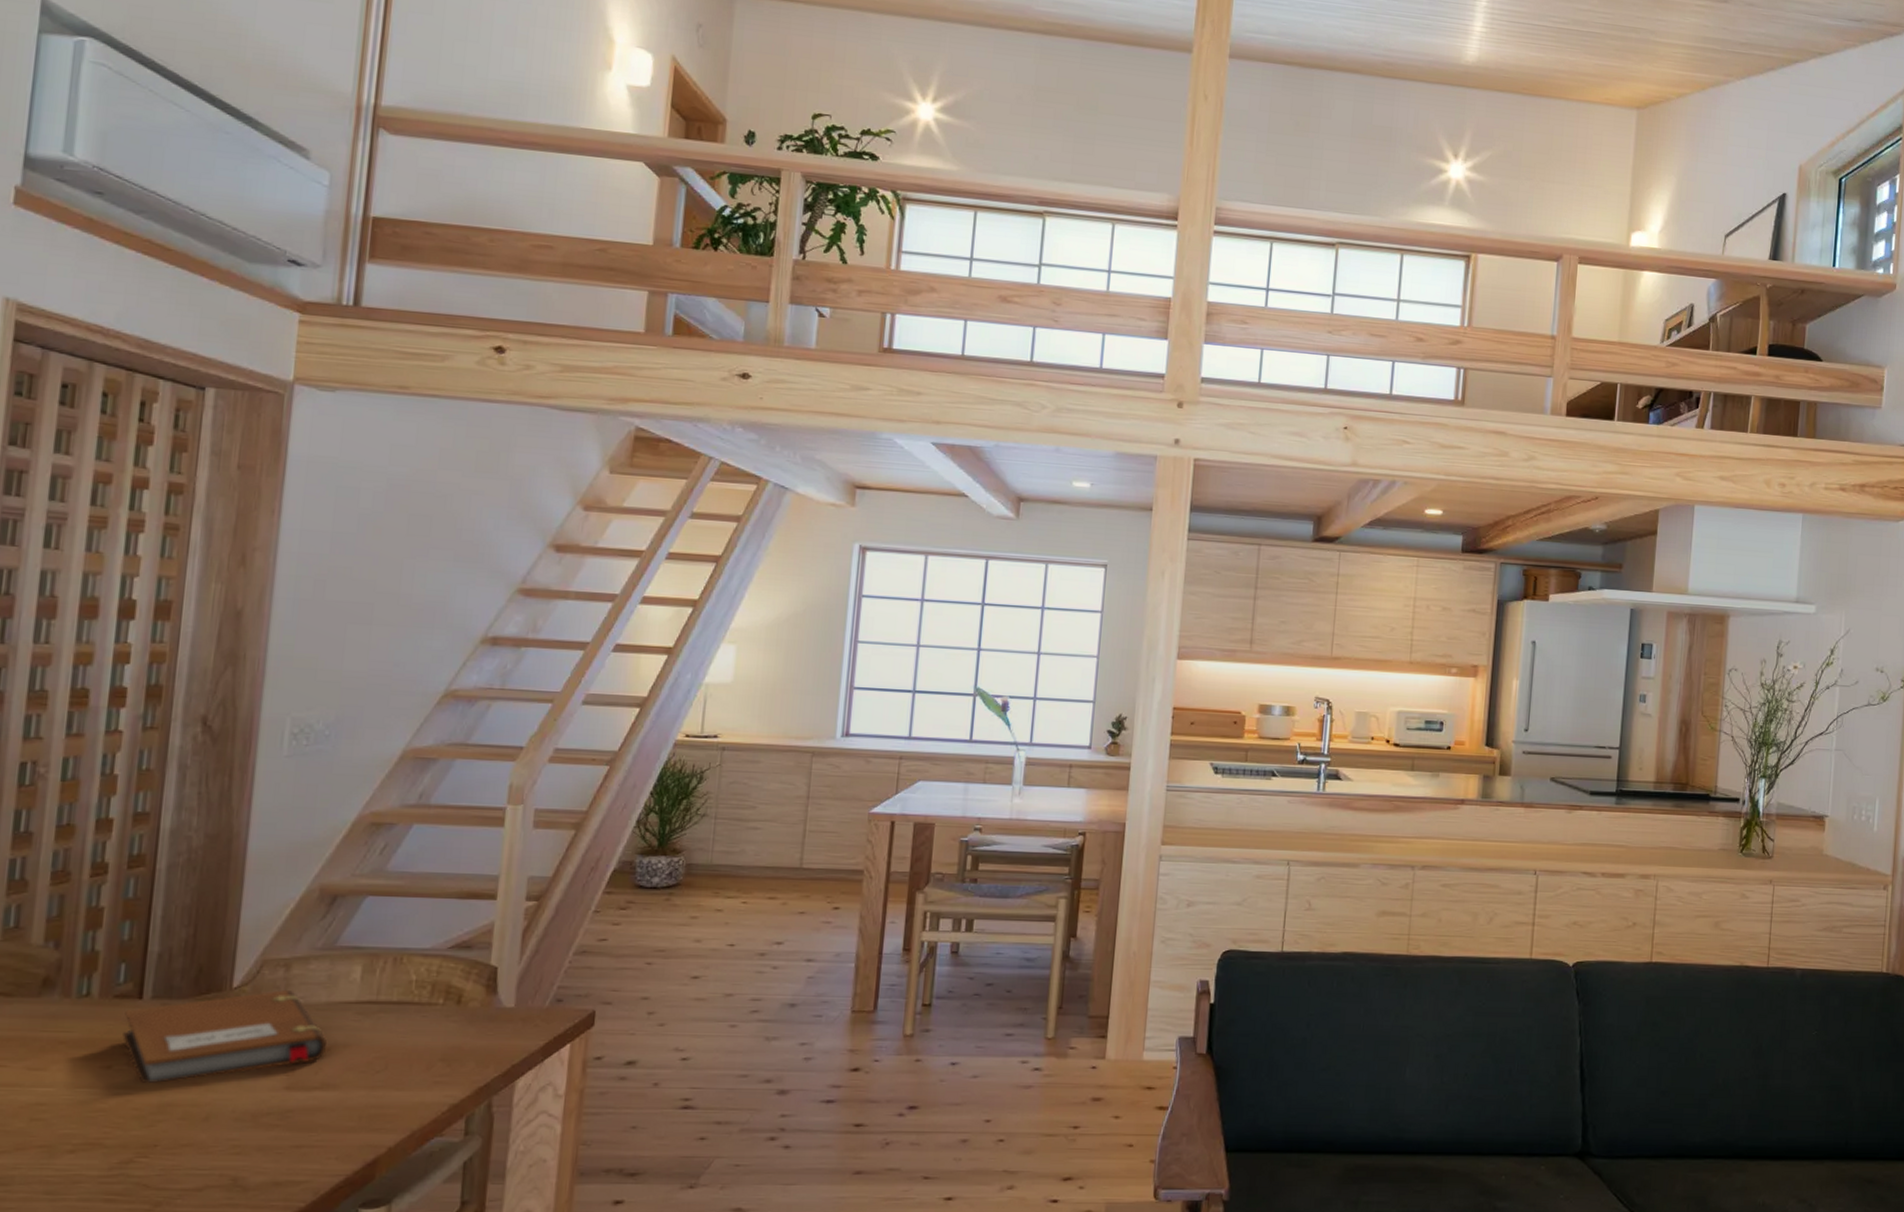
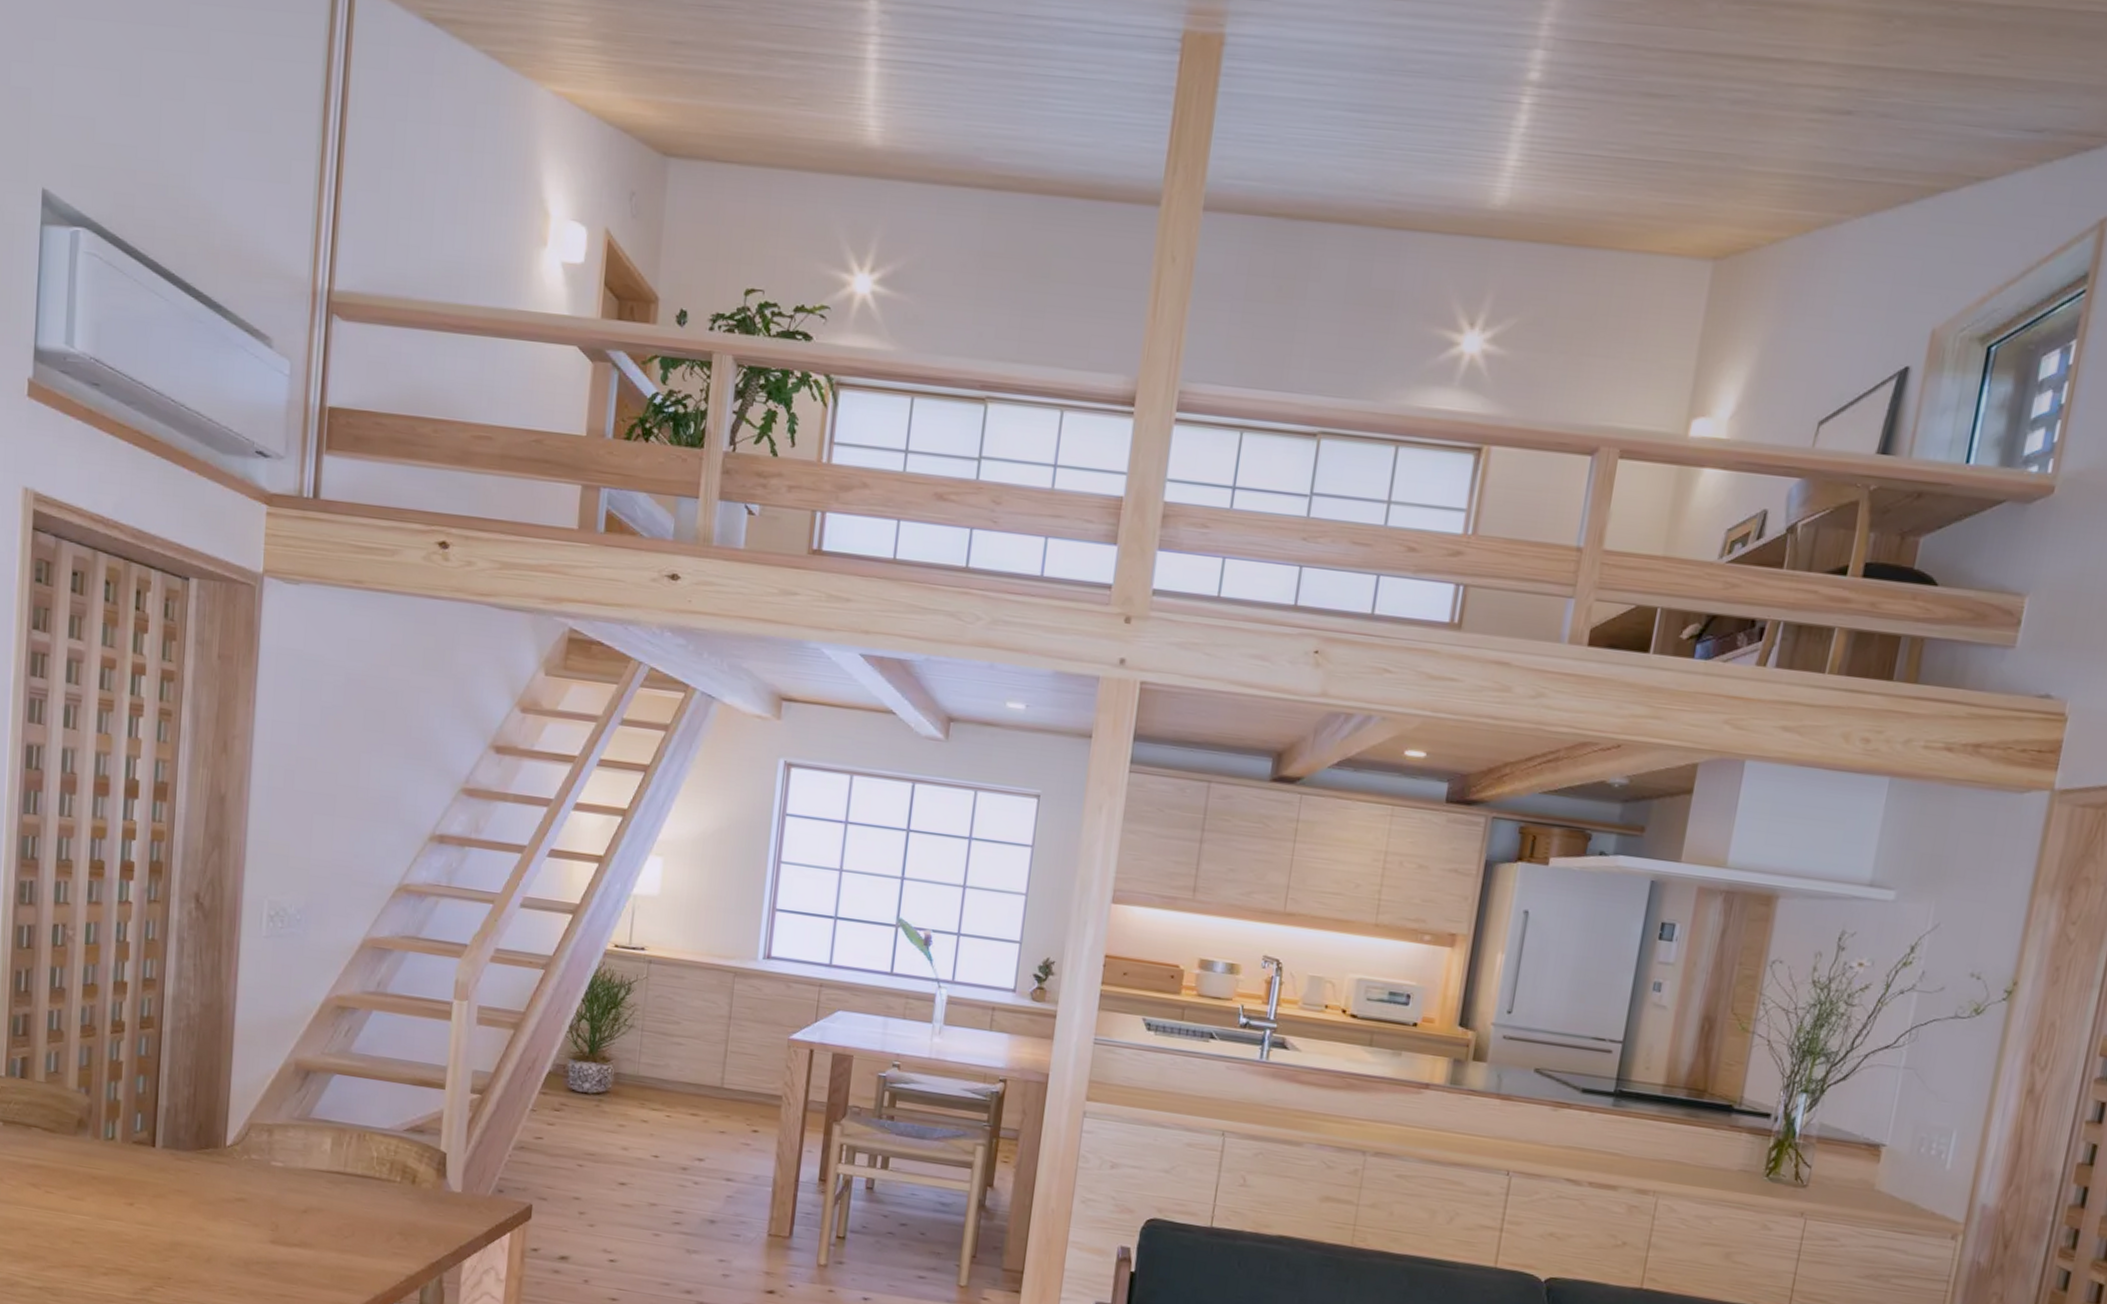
notebook: present [122,990,326,1084] -> none [141,1152,303,1224]

